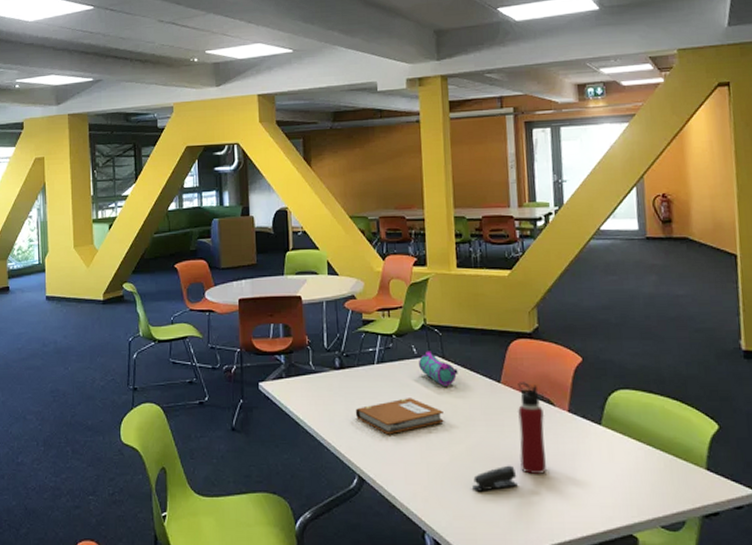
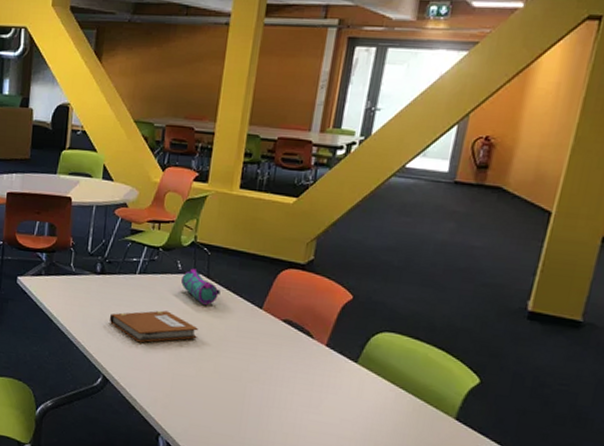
stapler: present [472,465,518,491] -> none [213,387,260,408]
water bottle: present [517,382,547,474] -> none [265,311,301,400]

